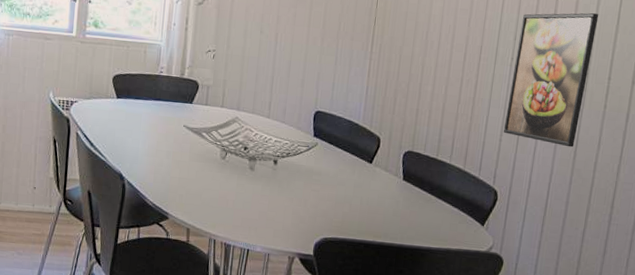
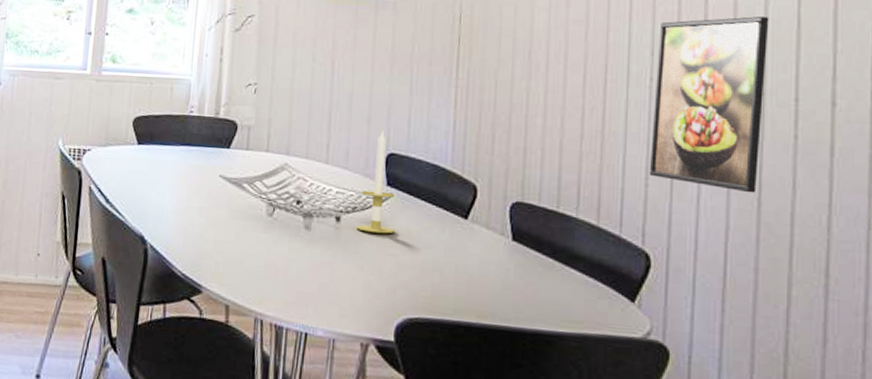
candle: none [289,92,320,174] -> present [357,130,396,234]

